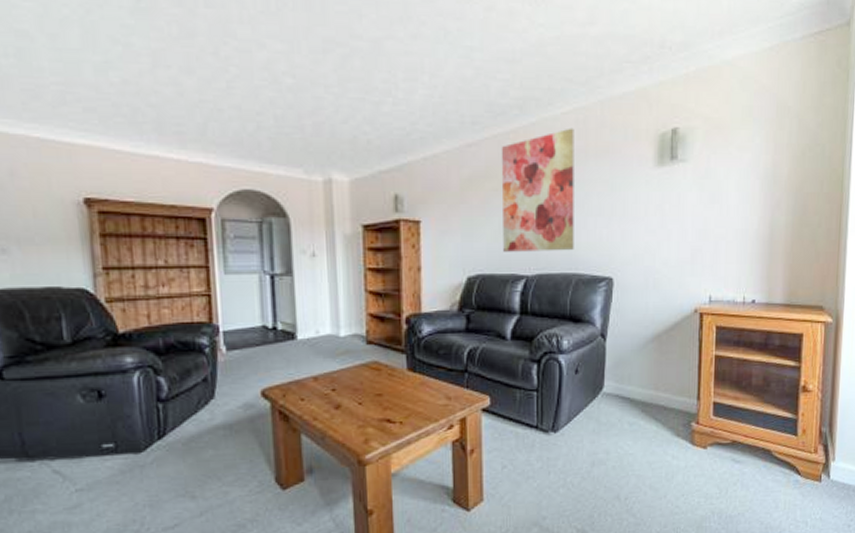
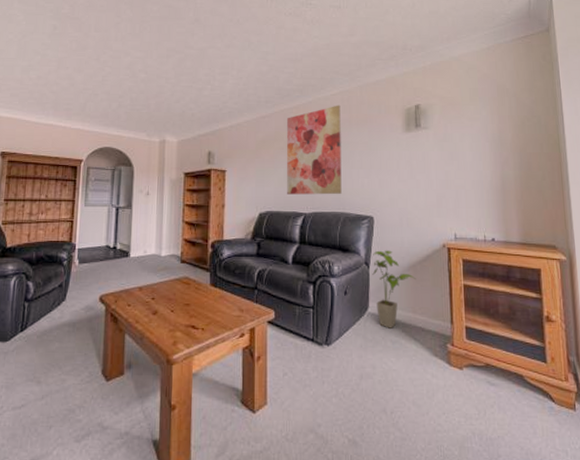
house plant: none [609,318,661,409] -> present [372,250,416,328]

